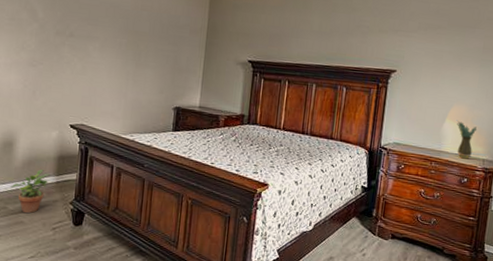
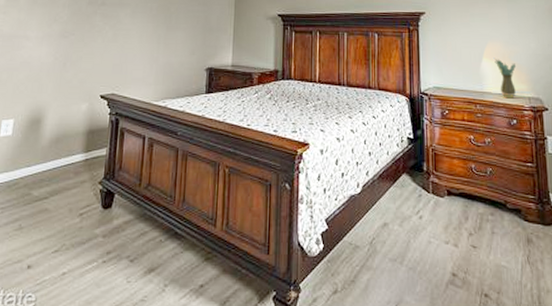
potted plant: present [11,169,51,214] -> none [36,147,80,199]

